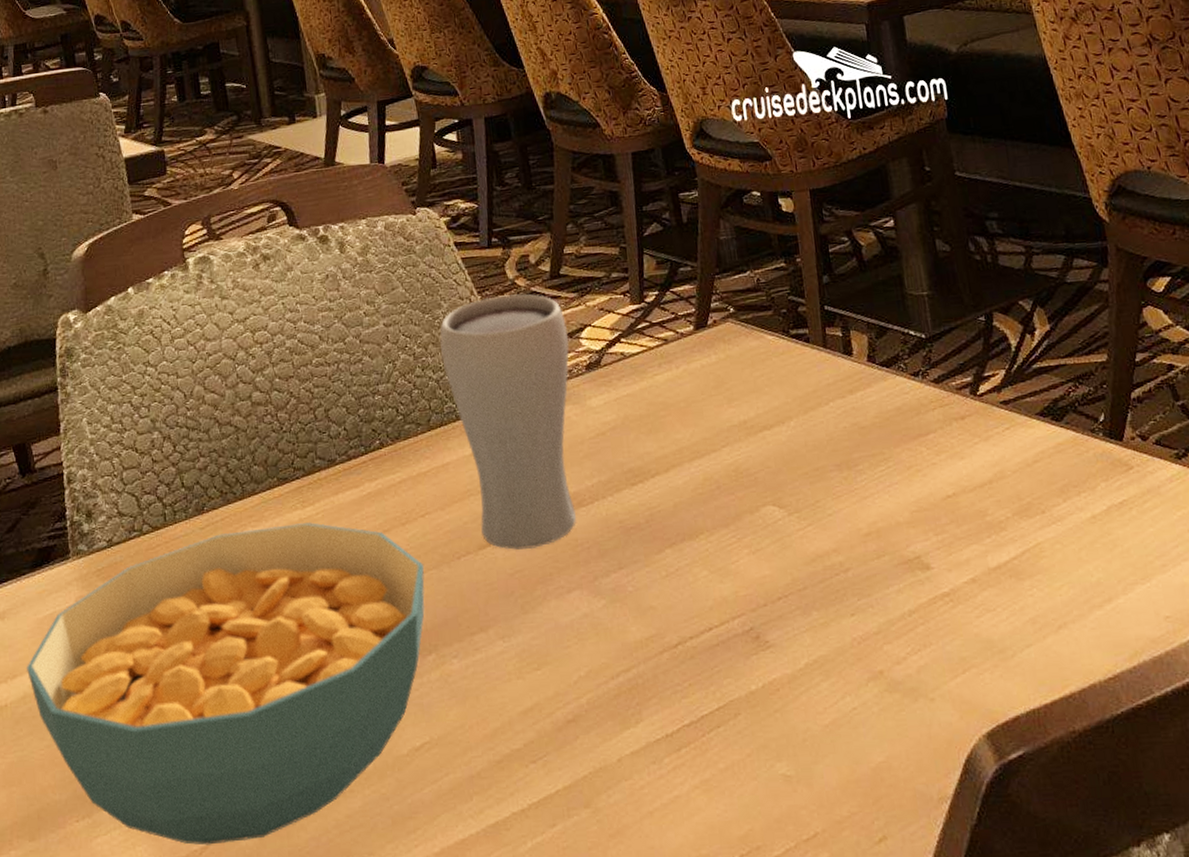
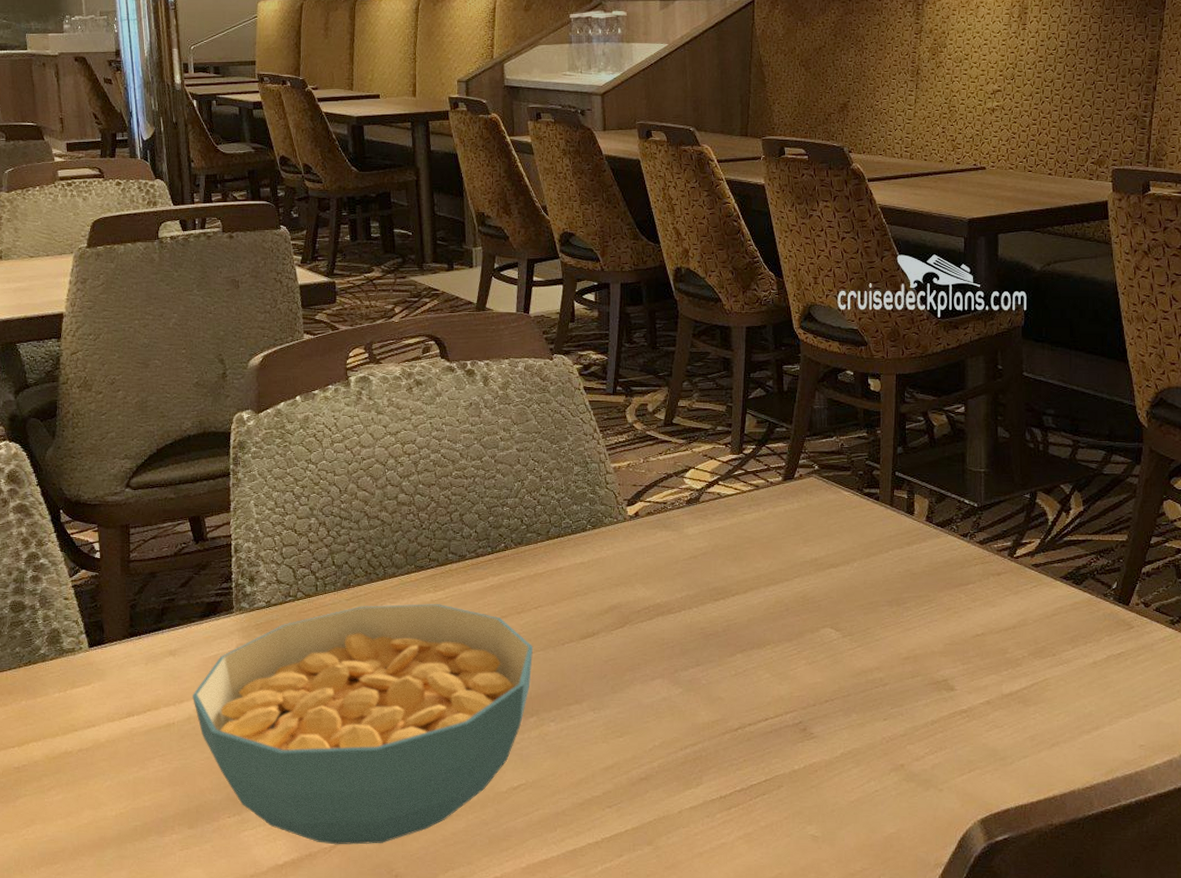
drinking glass: present [440,294,577,550] -> none [563,435,674,644]

